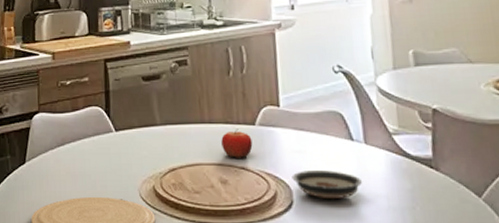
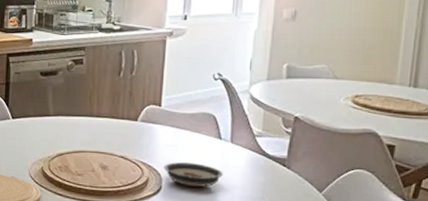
fruit: present [221,129,253,158] -> none [106,123,133,149]

